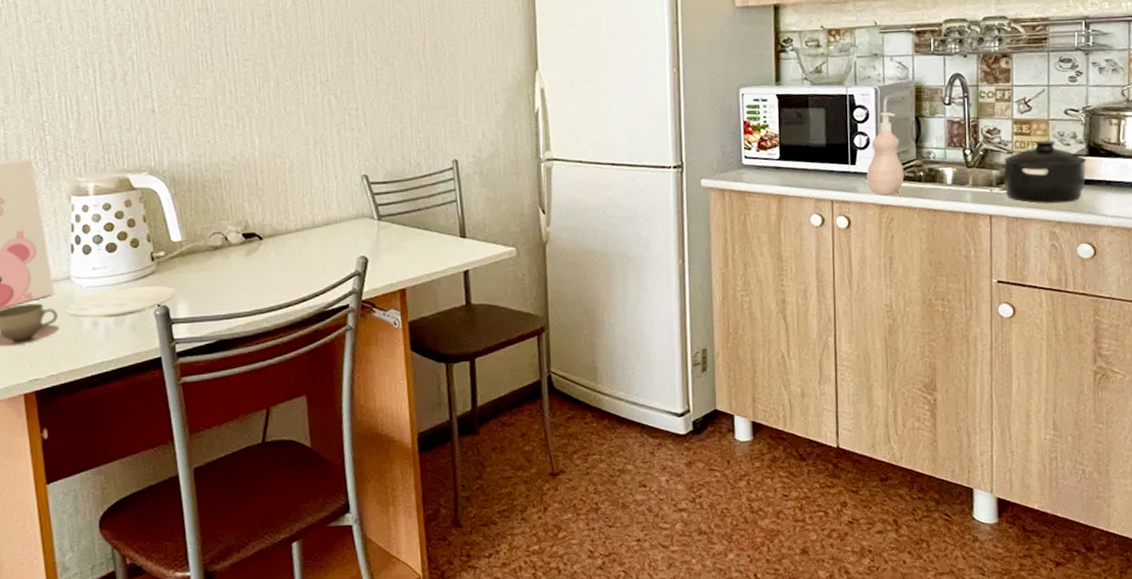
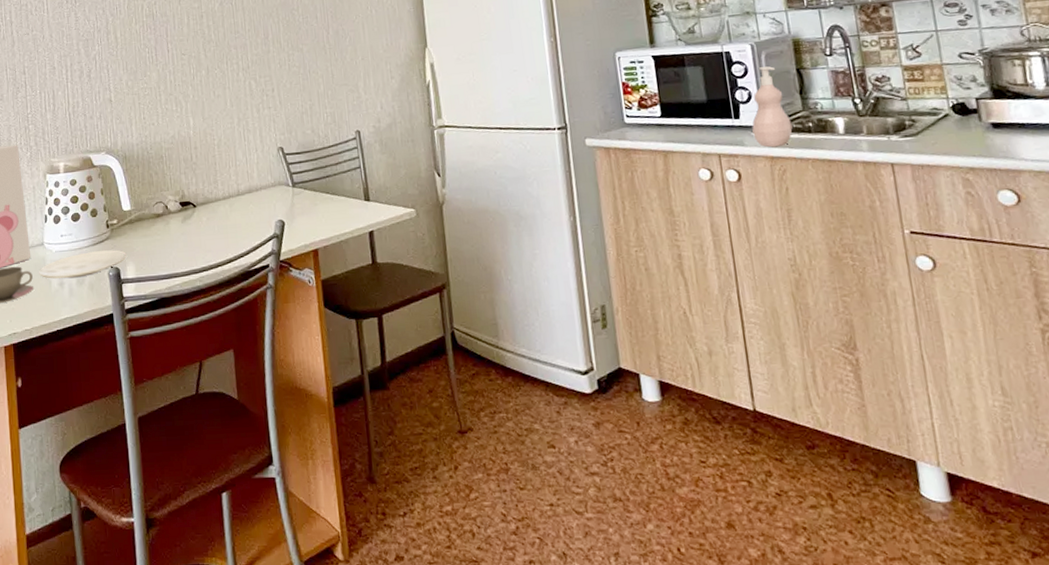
saucepan: present [1003,140,1087,204] -> none [897,84,995,150]

